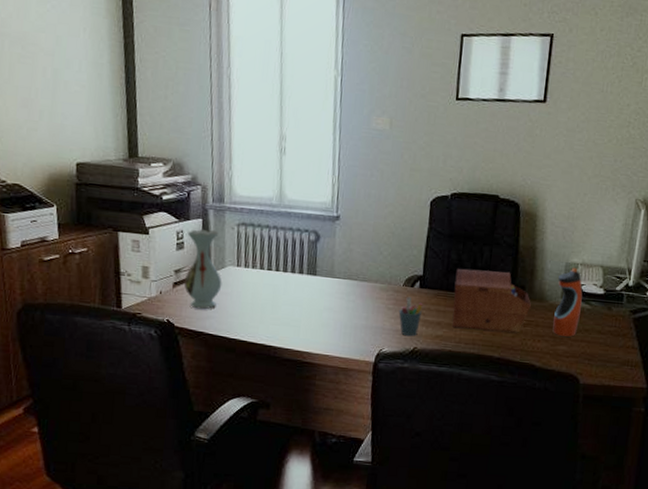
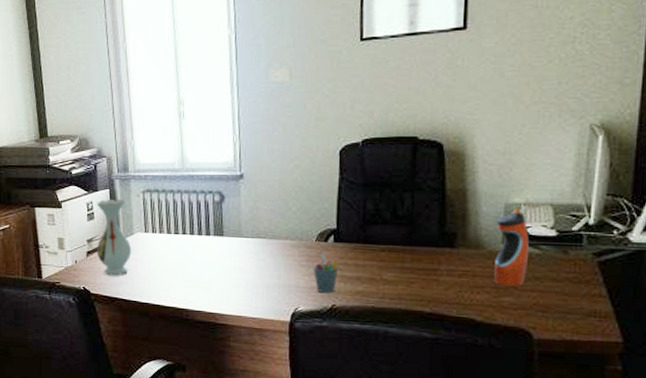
sewing box: present [452,268,532,333] -> none [373,218,467,285]

